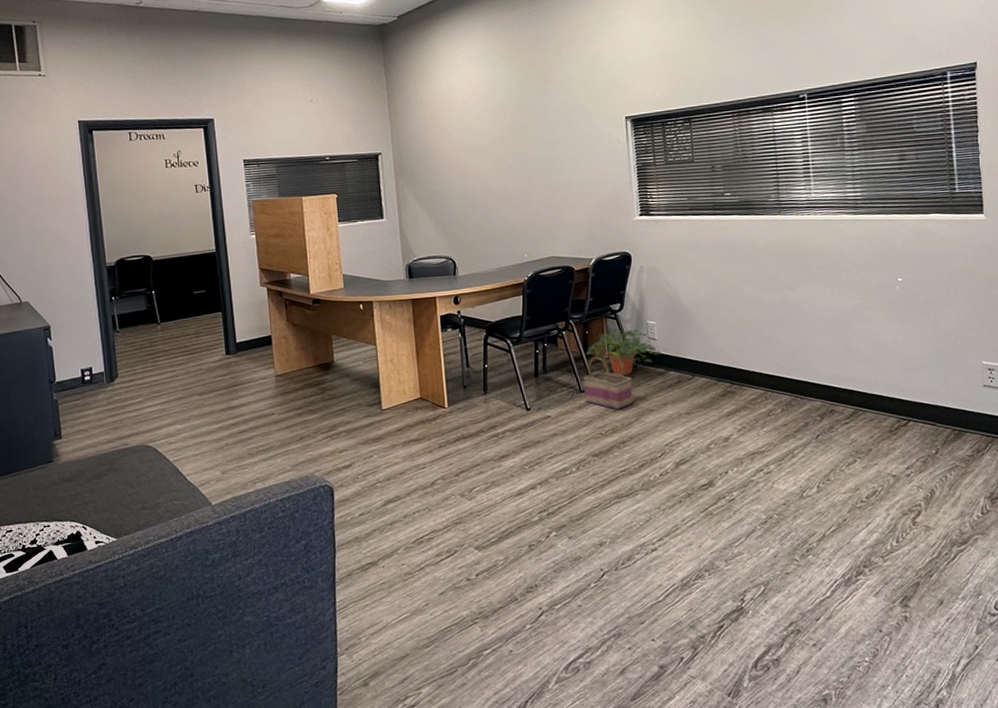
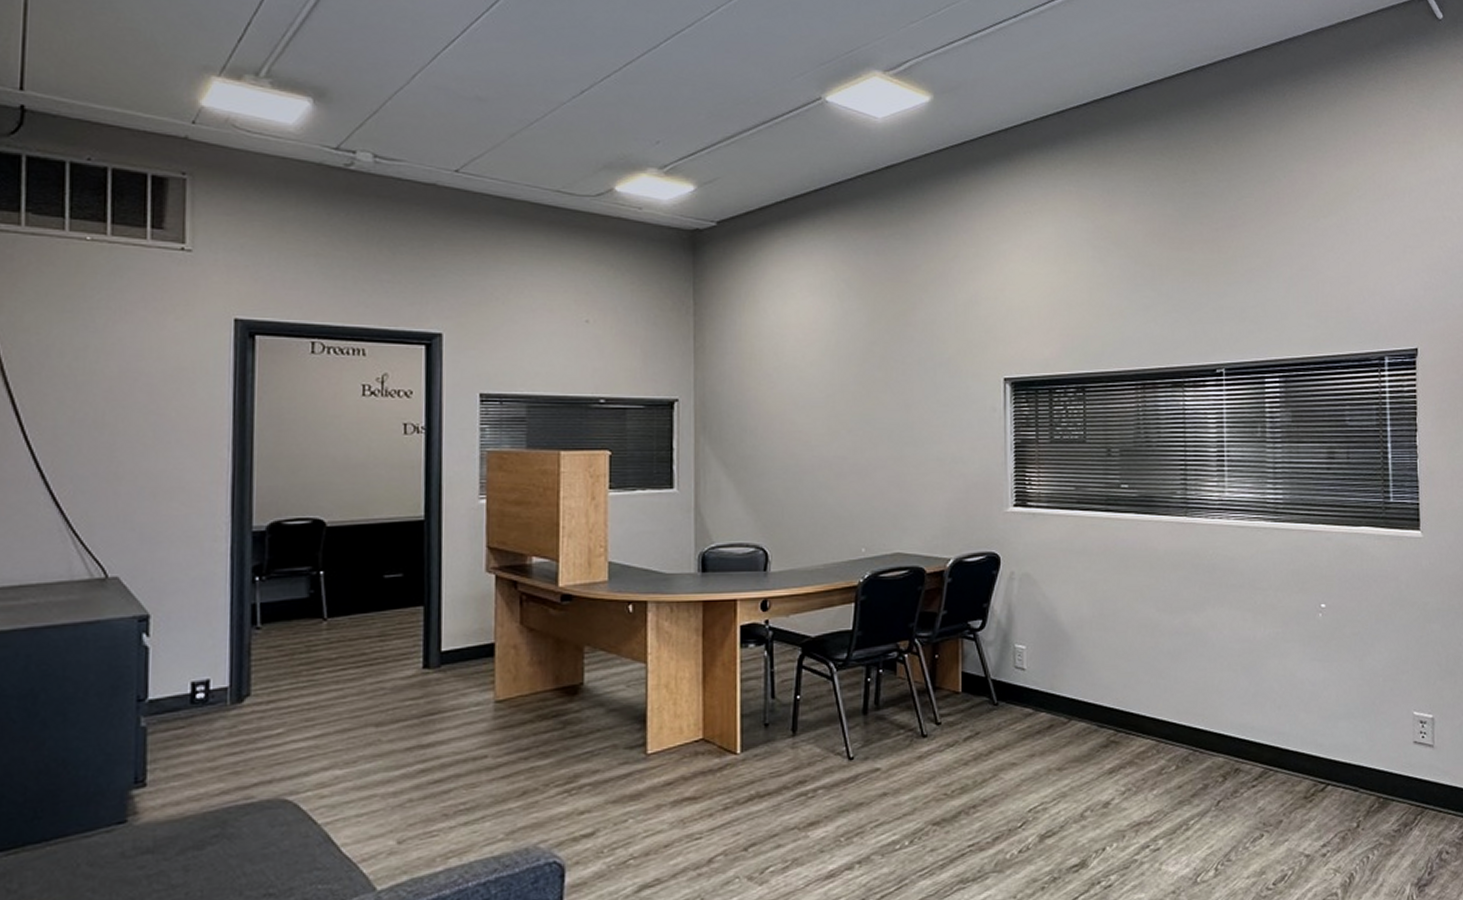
basket: present [583,351,634,410] -> none [928,682,991,762]
potted plant: present [586,328,662,376] -> none [934,652,1031,716]

